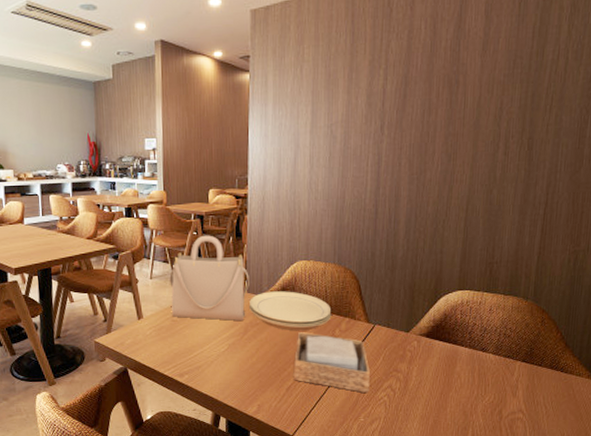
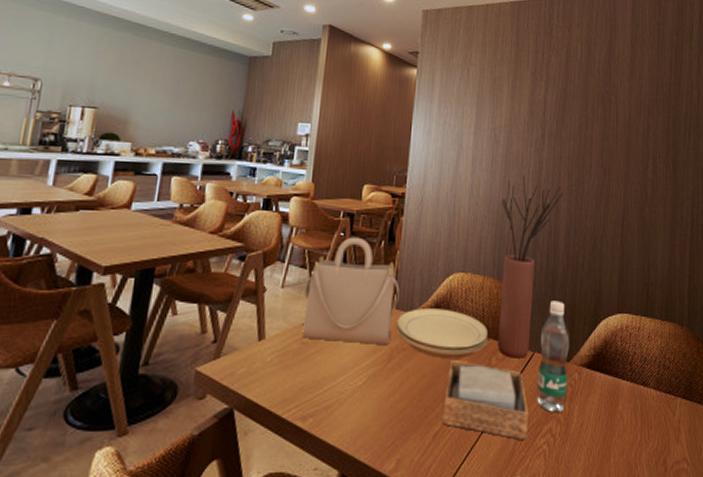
vase: none [340,169,404,330] -> present [498,176,564,358]
bottle: none [378,281,410,373] -> present [537,300,571,413]

